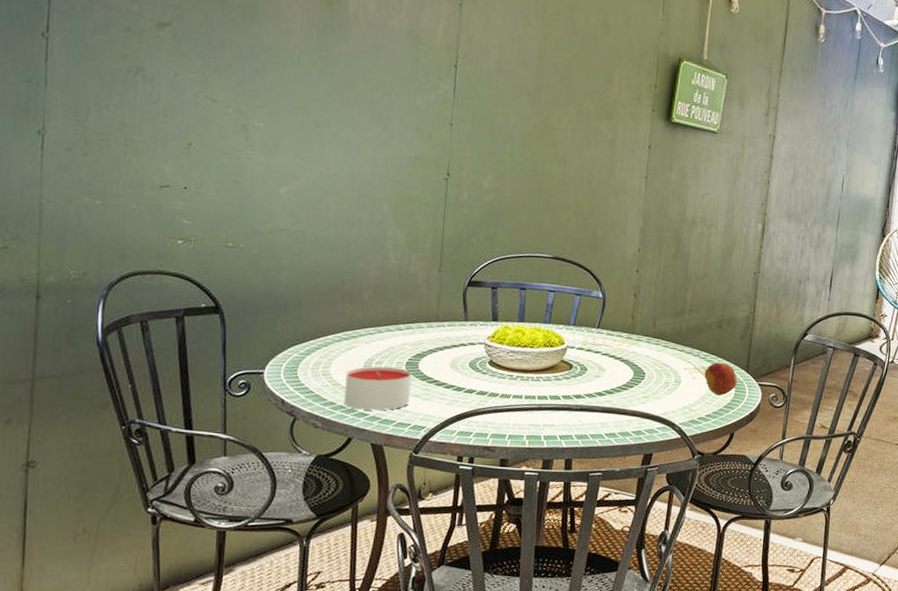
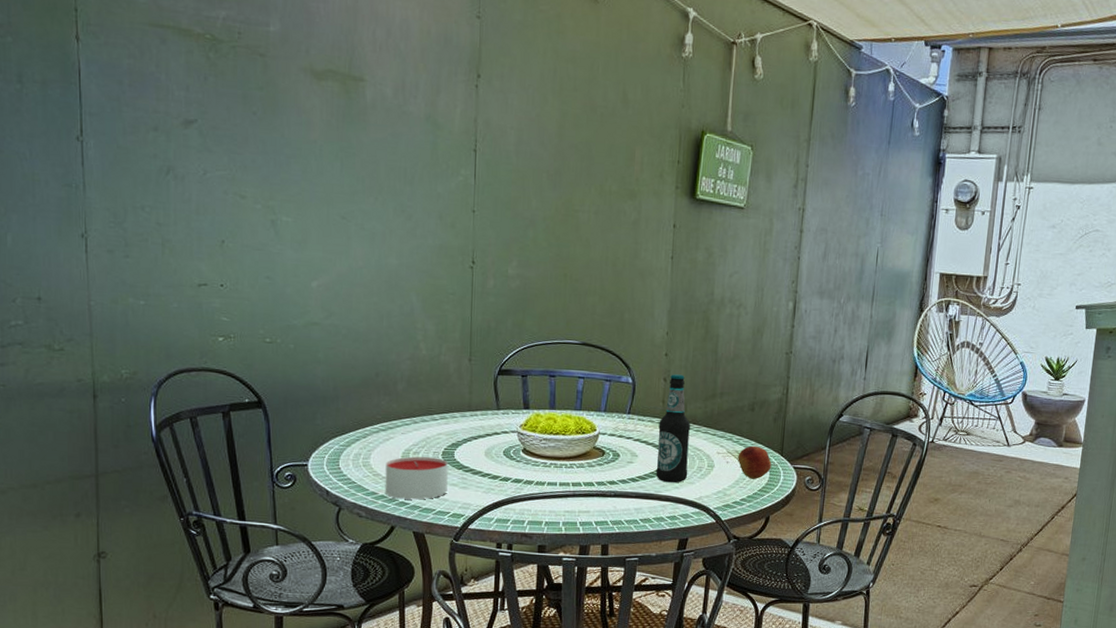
bottle: none [622,290,660,398] -> present [656,374,691,483]

